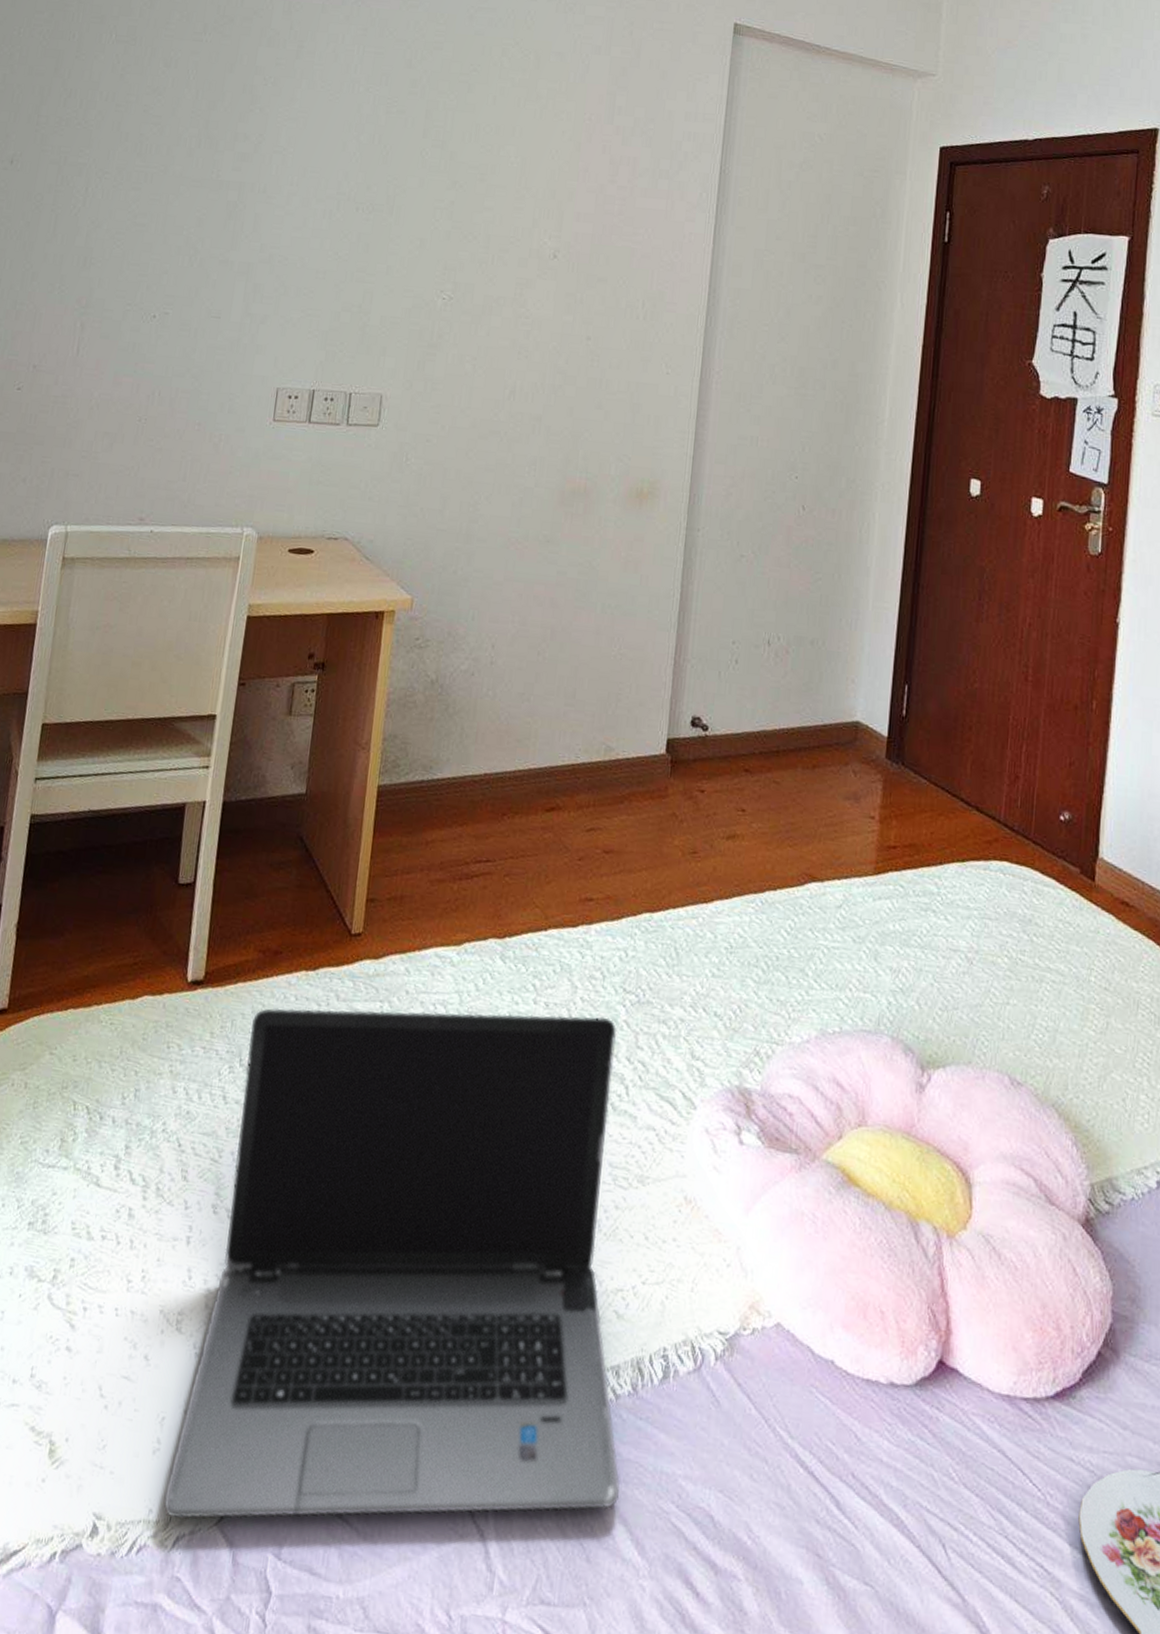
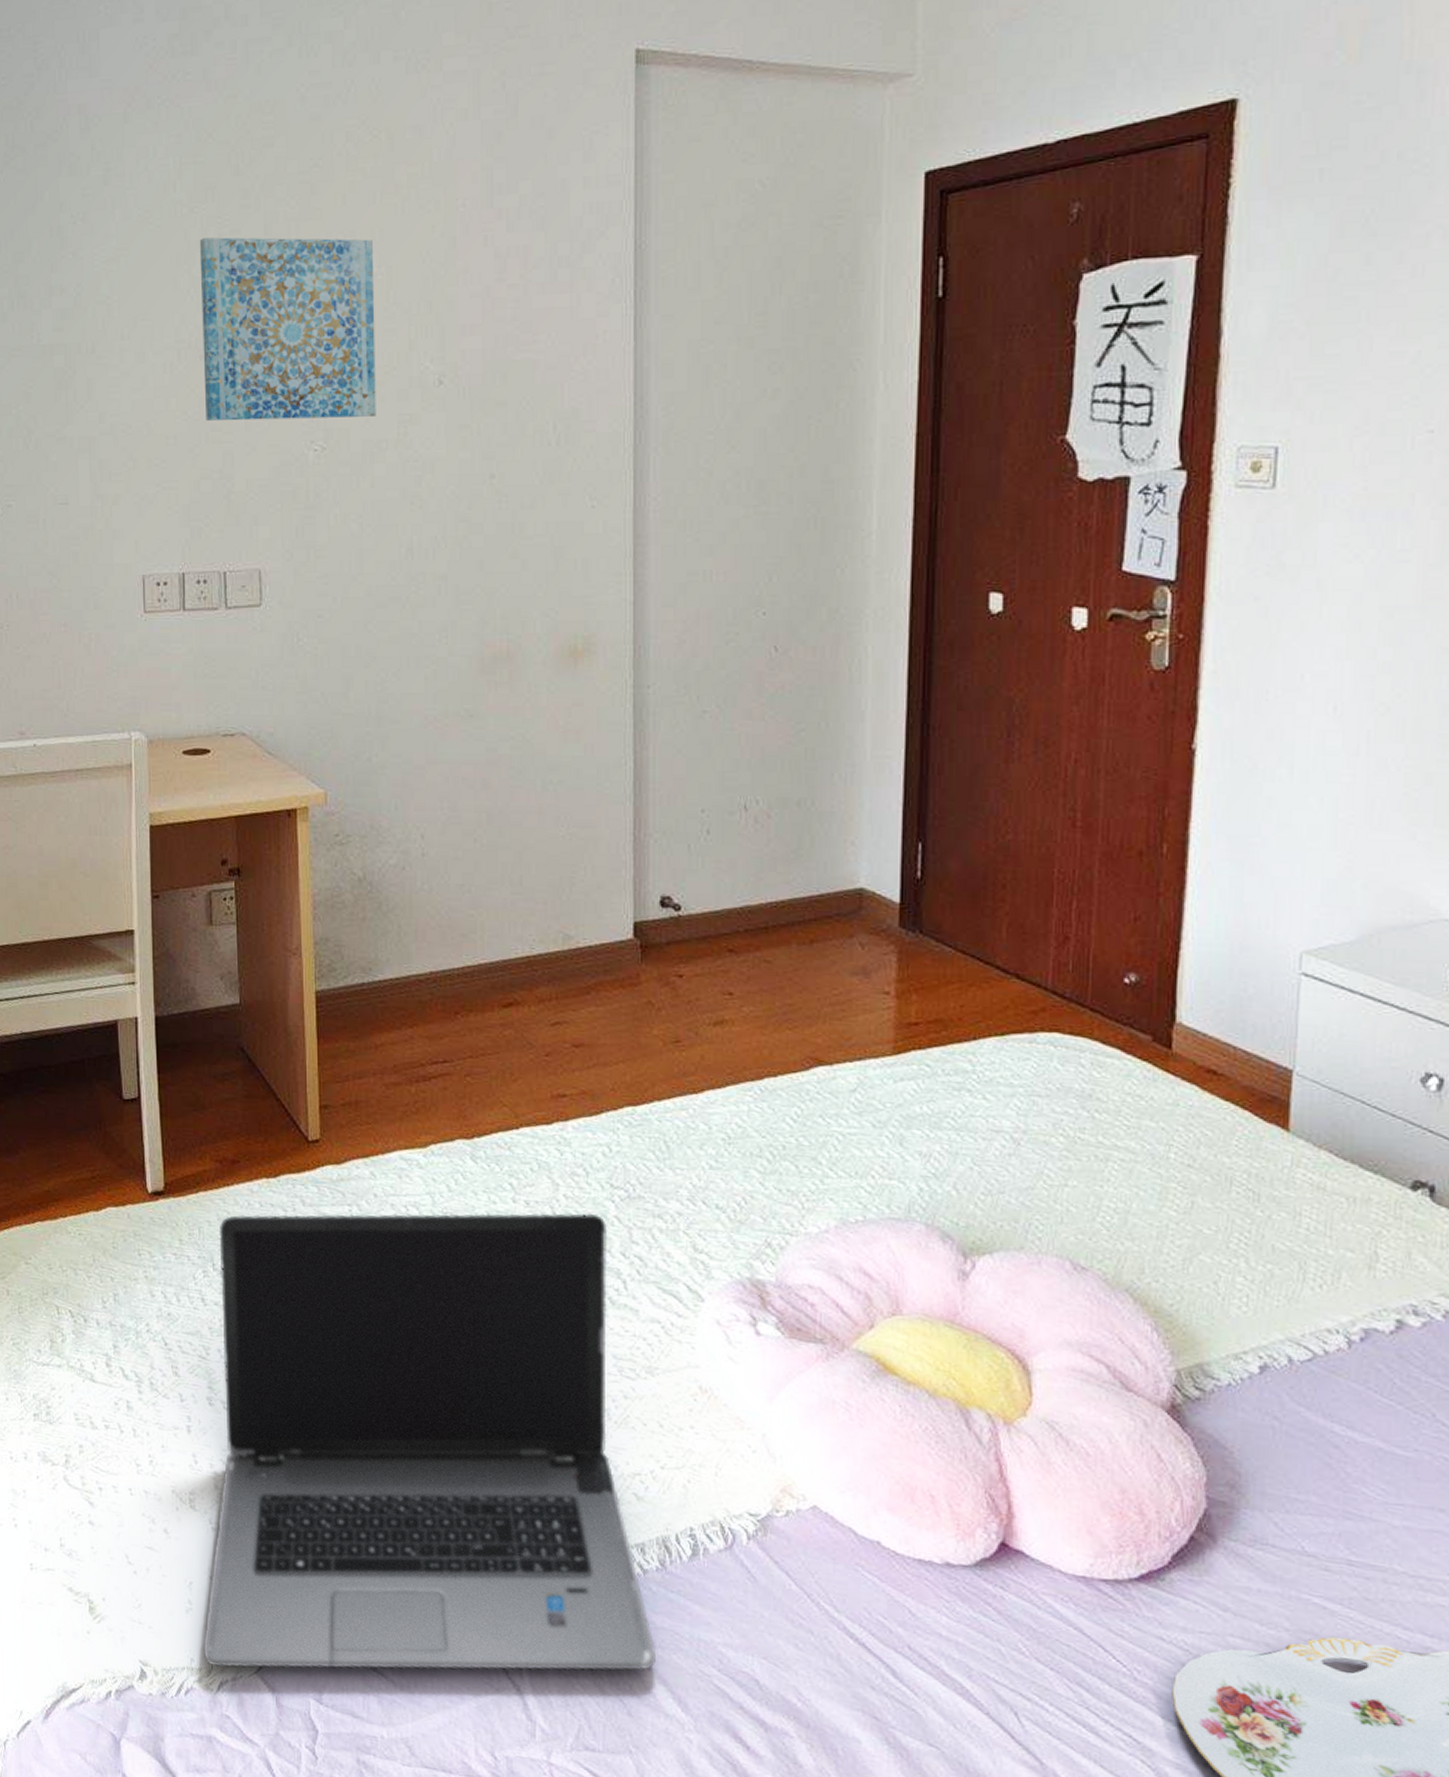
wall art: none [354,113,513,277] -> present [199,237,376,422]

